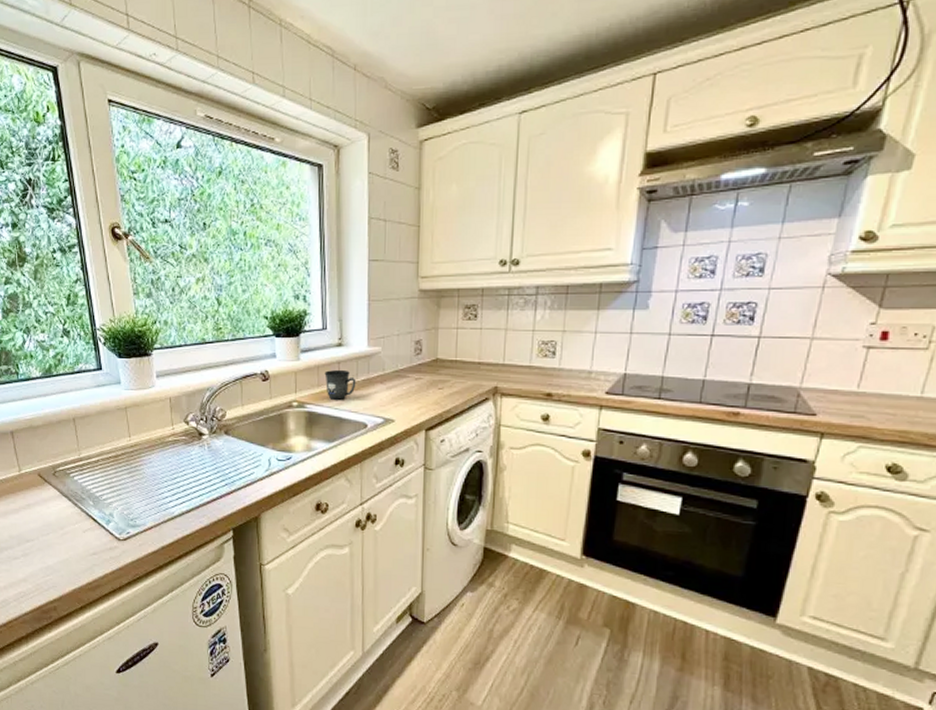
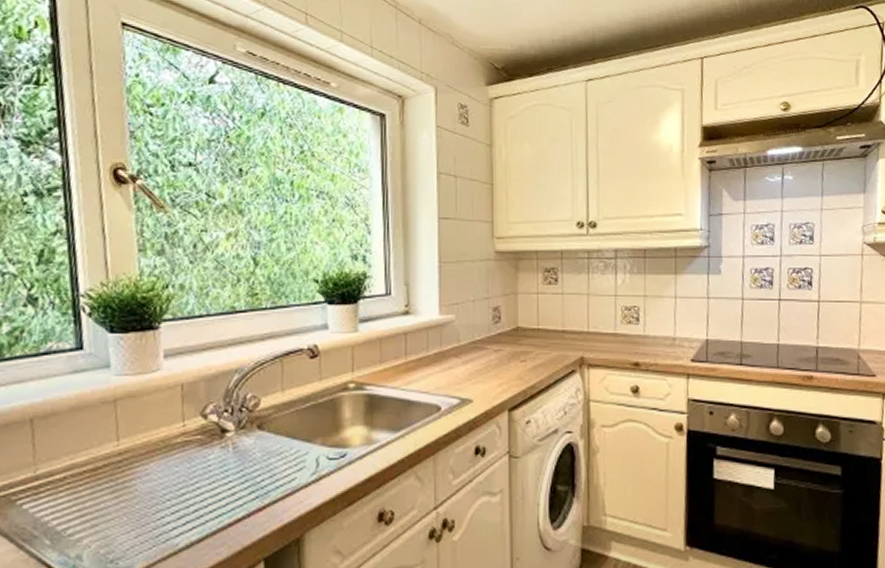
mug: present [324,369,356,400] -> none [388,341,427,379]

